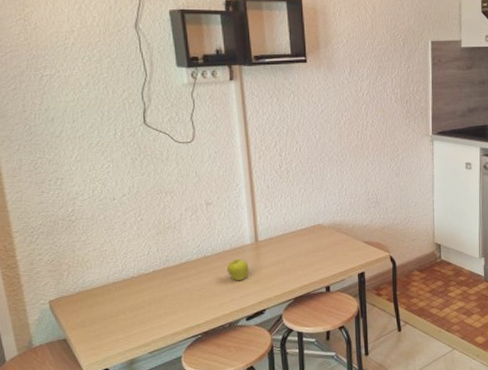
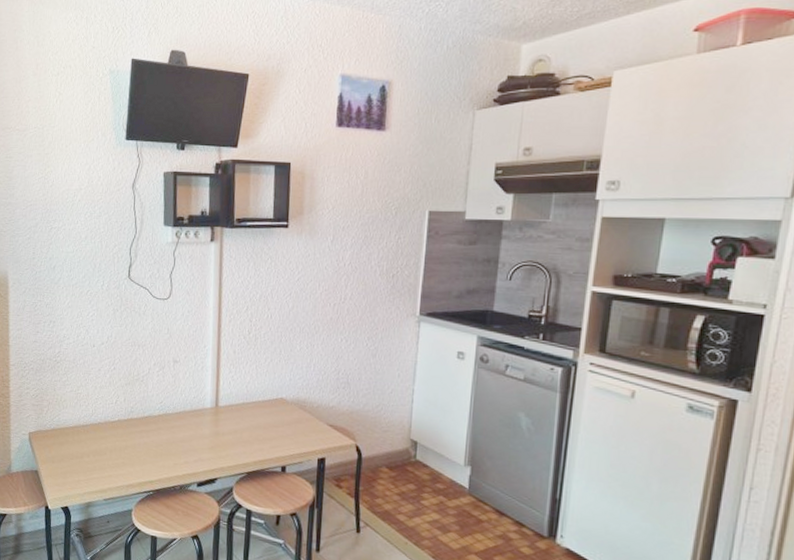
fruit: present [227,258,249,280] -> none [185,421,206,444]

